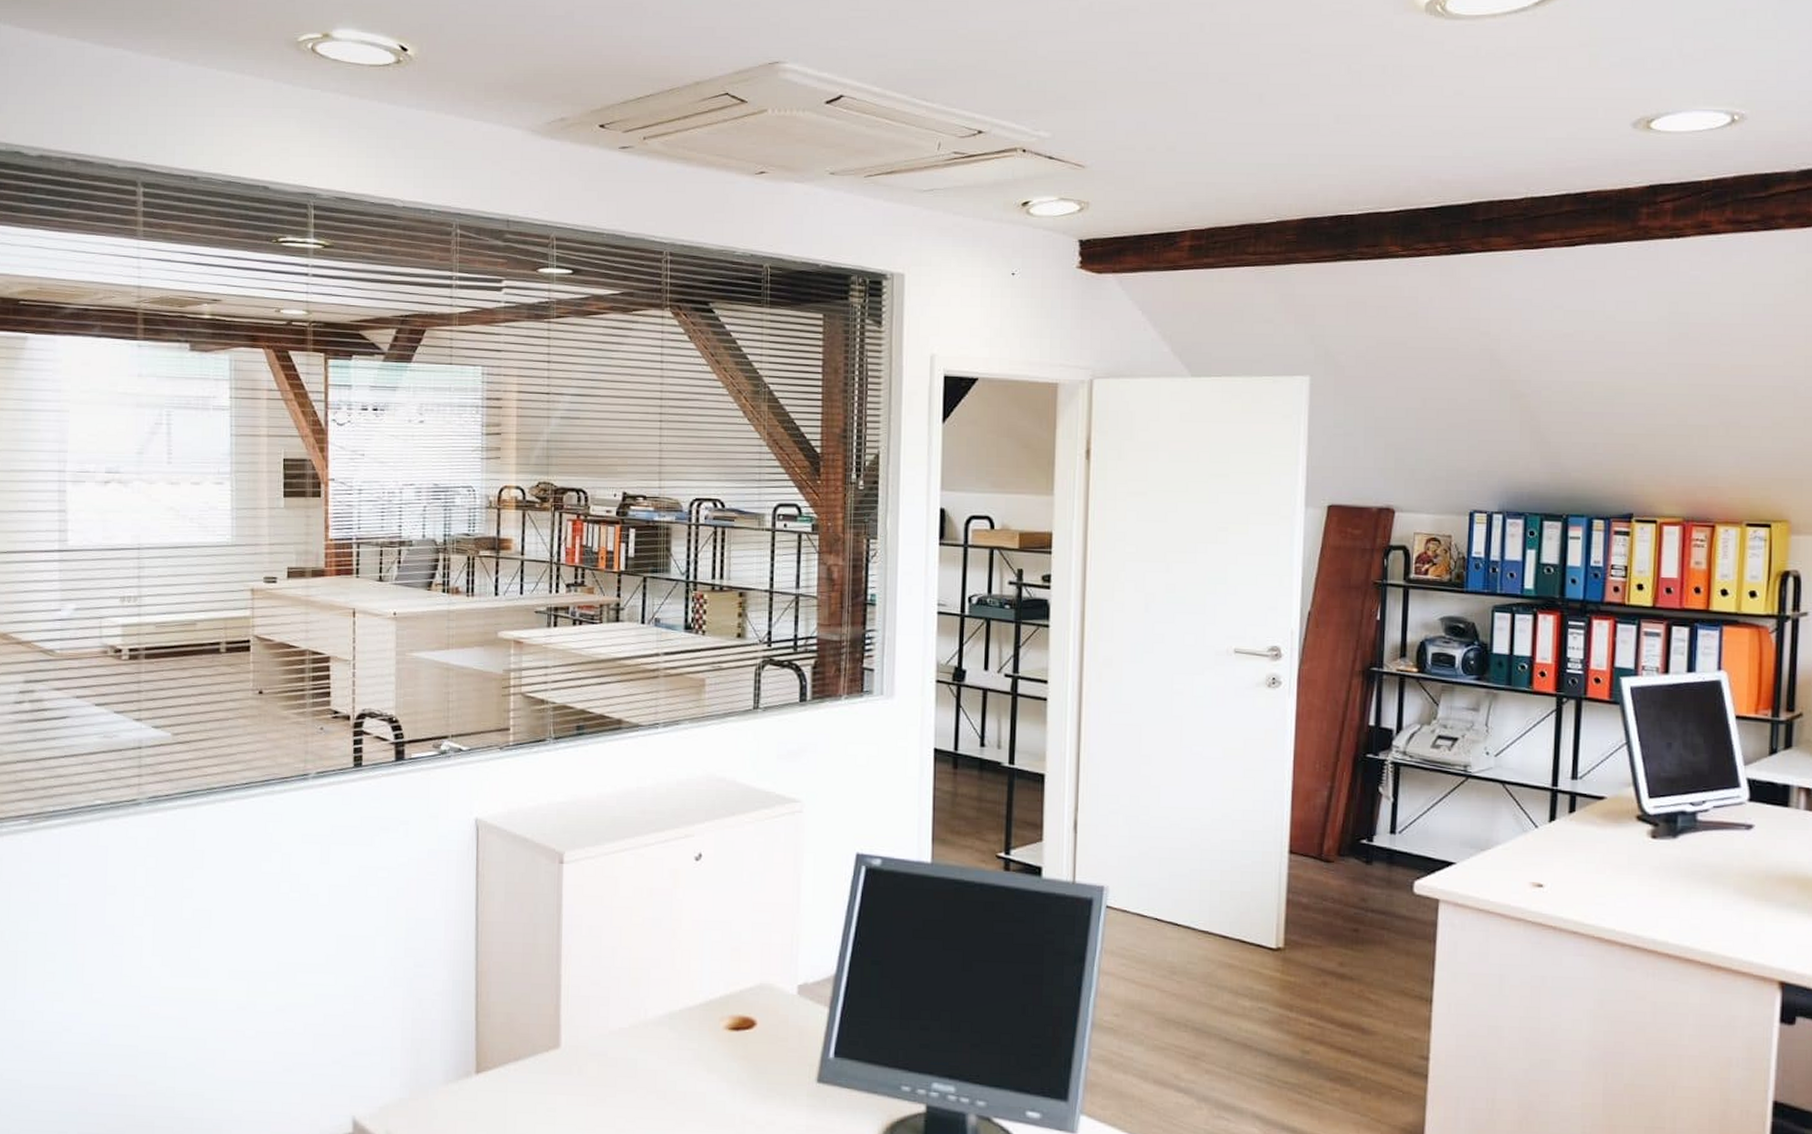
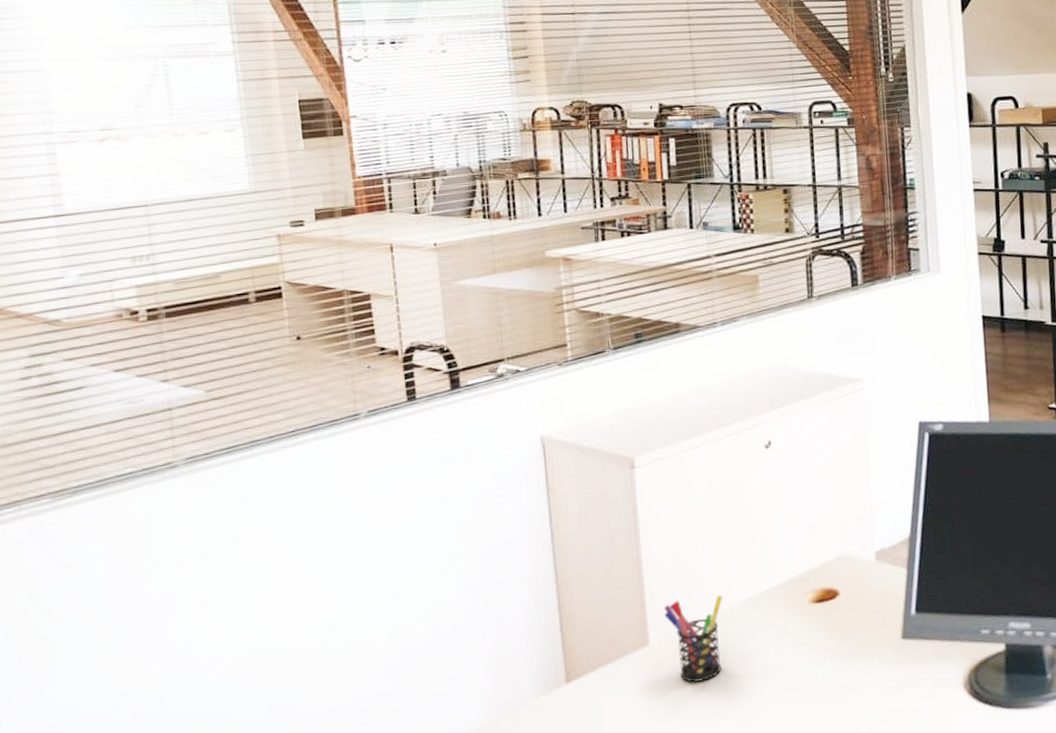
pen holder: none [578,1006,638,1095] -> present [664,595,723,683]

